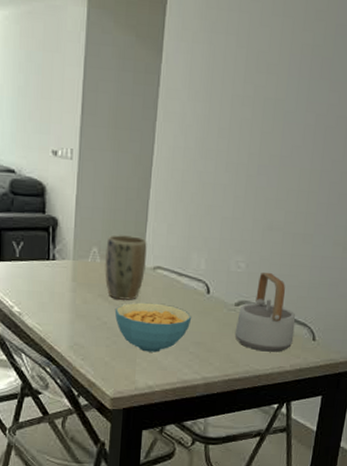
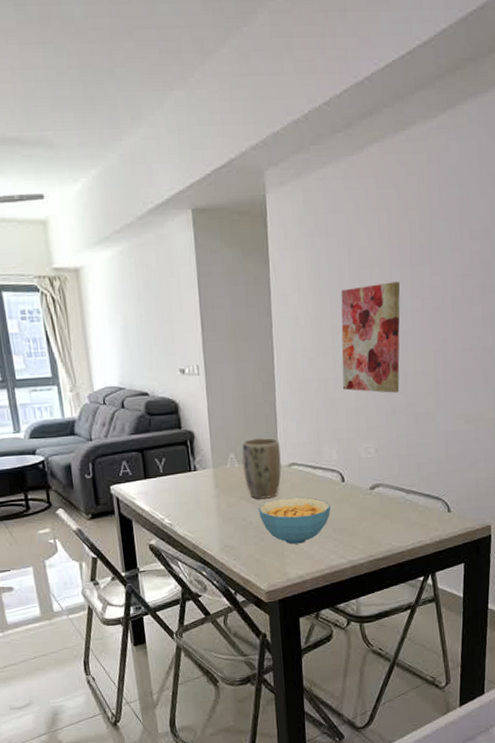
wall art: none [222,92,296,208] -> present [341,281,401,393]
teapot: present [234,272,296,352] -> none [373,454,430,529]

